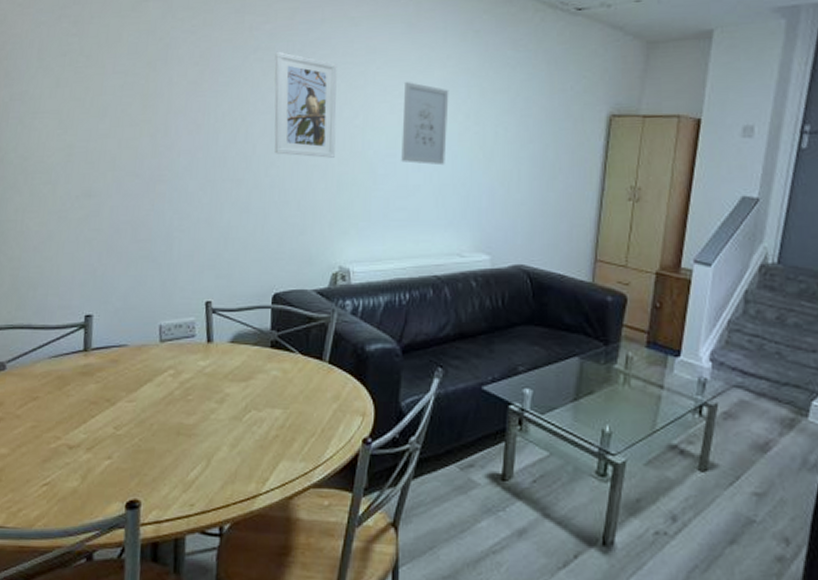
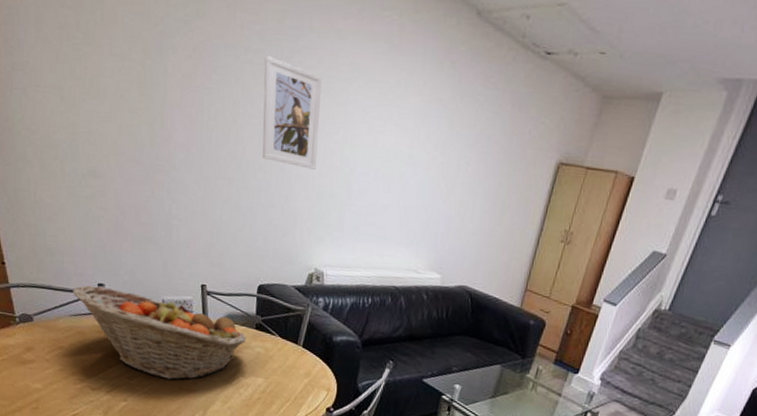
fruit basket: none [55,318,259,424] -> present [73,285,246,380]
wall art: present [401,81,449,166] -> none [374,103,422,190]

